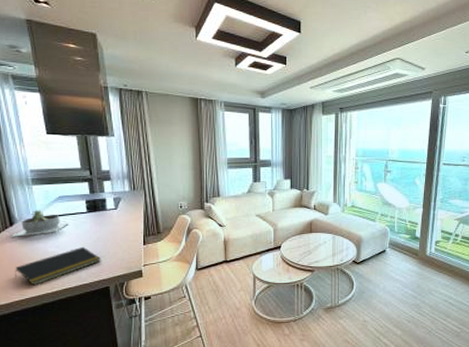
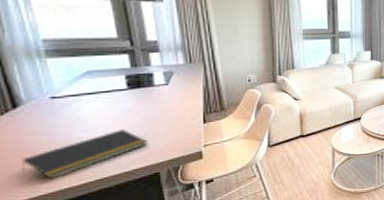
succulent planter: present [11,210,69,237] -> none [14,88,102,122]

